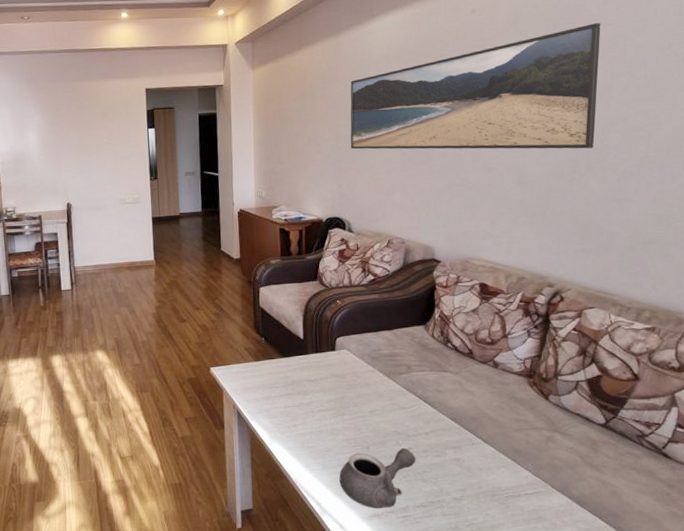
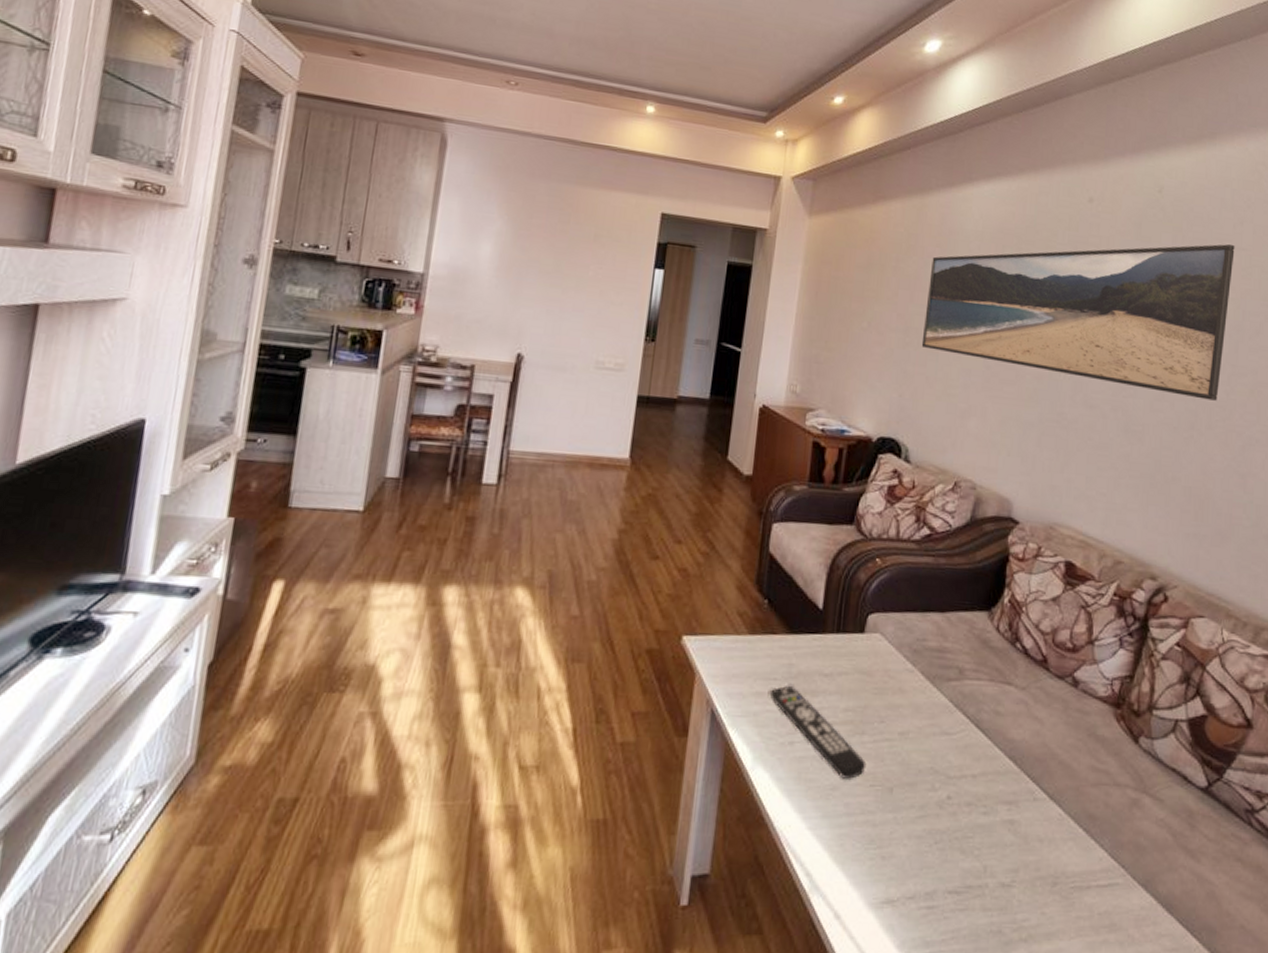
remote control: none [274,391,349,444] -> present [769,686,867,779]
teapot: present [339,448,416,509] -> none [843,796,955,892]

